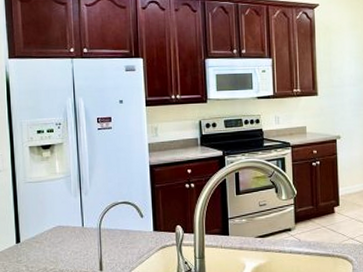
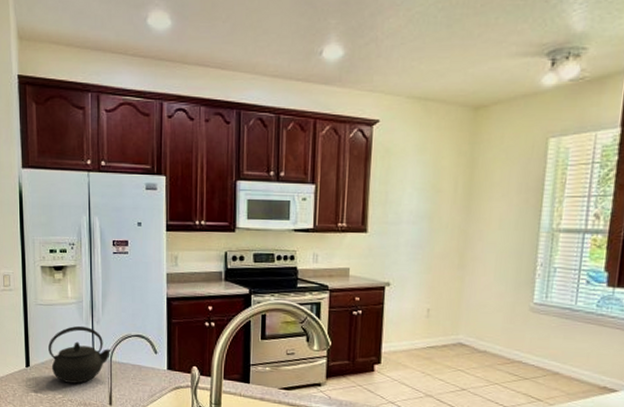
kettle: none [38,198,100,254] -> present [48,325,112,384]

